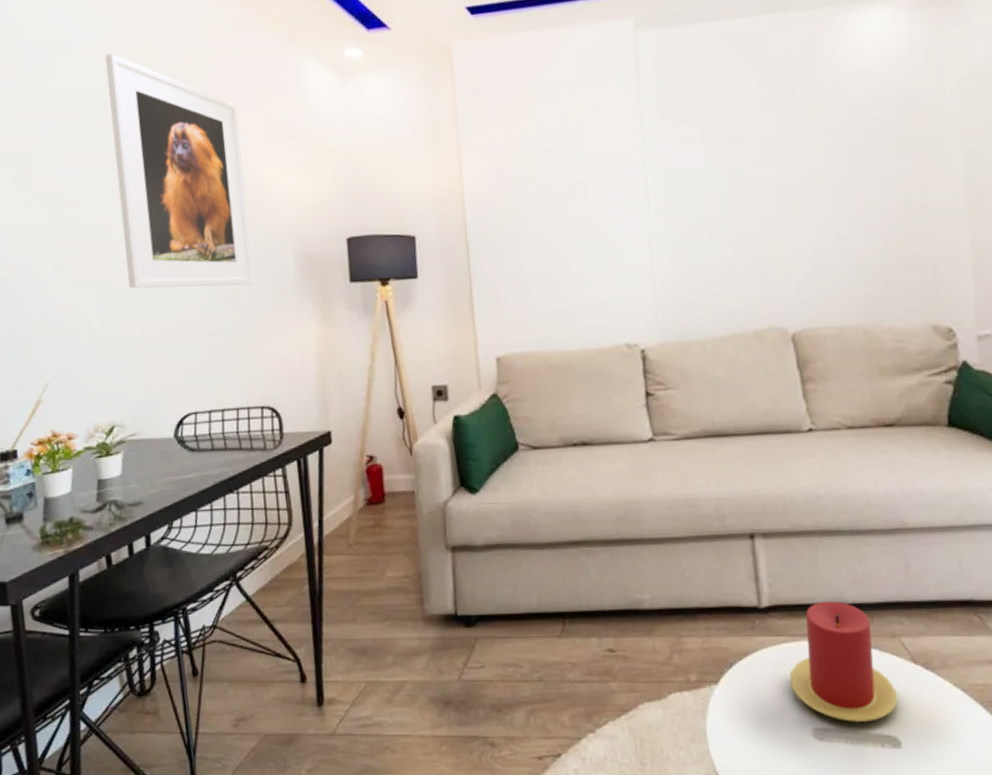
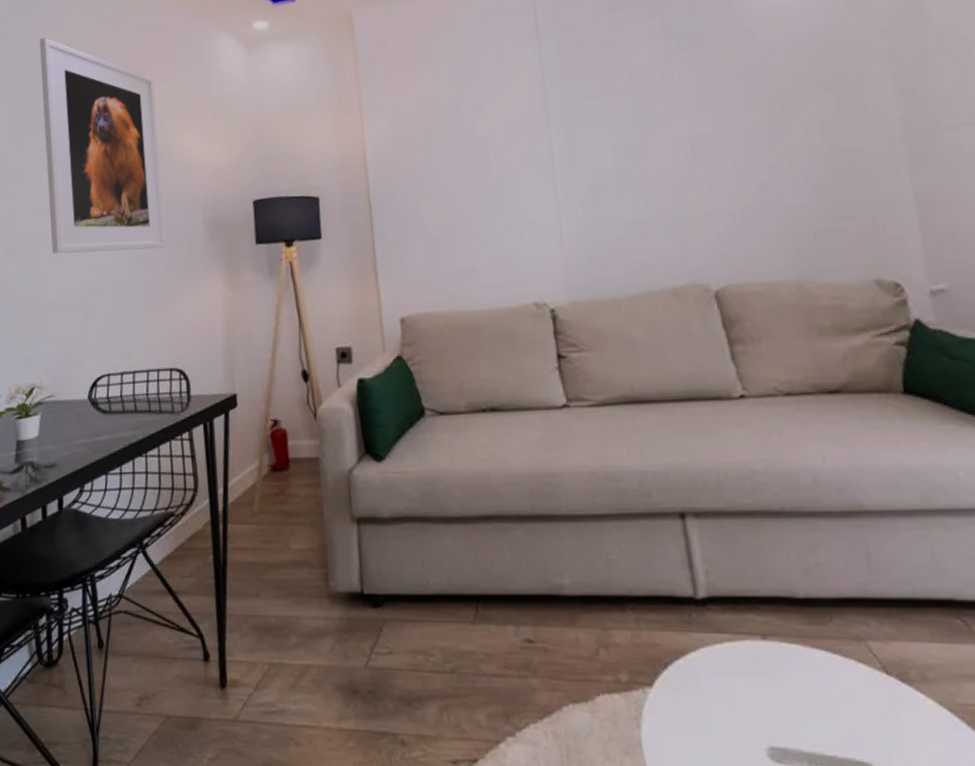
candle: present [789,601,898,722] -> none [735,595,870,743]

